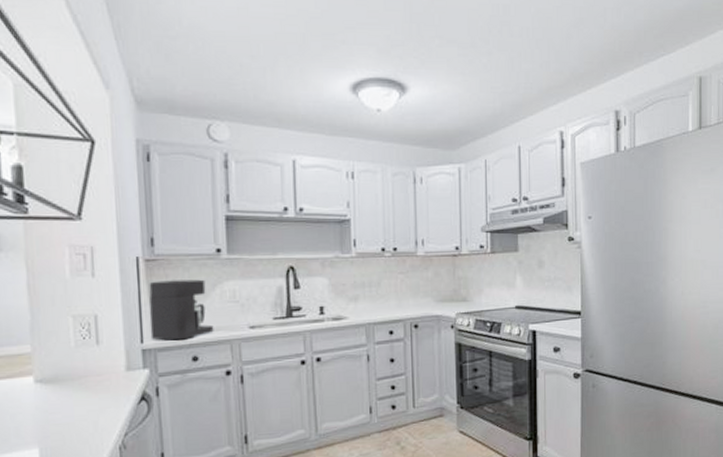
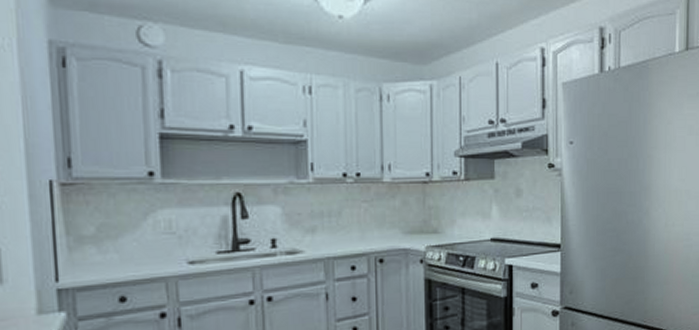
coffee maker: present [149,279,214,341] -> none [65,207,146,279]

